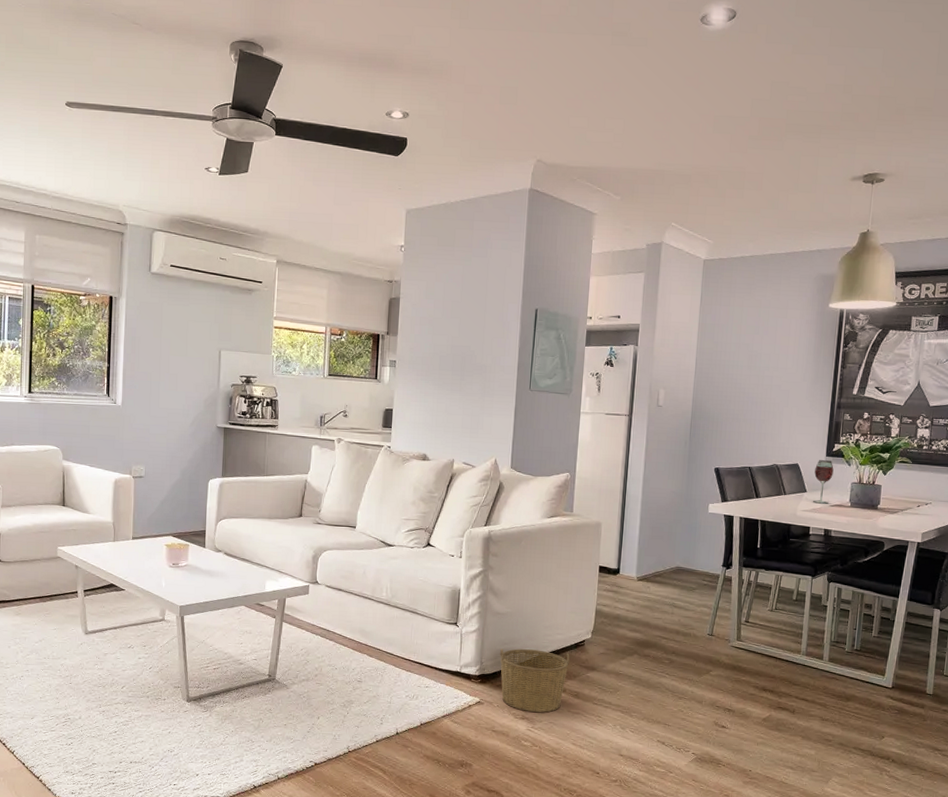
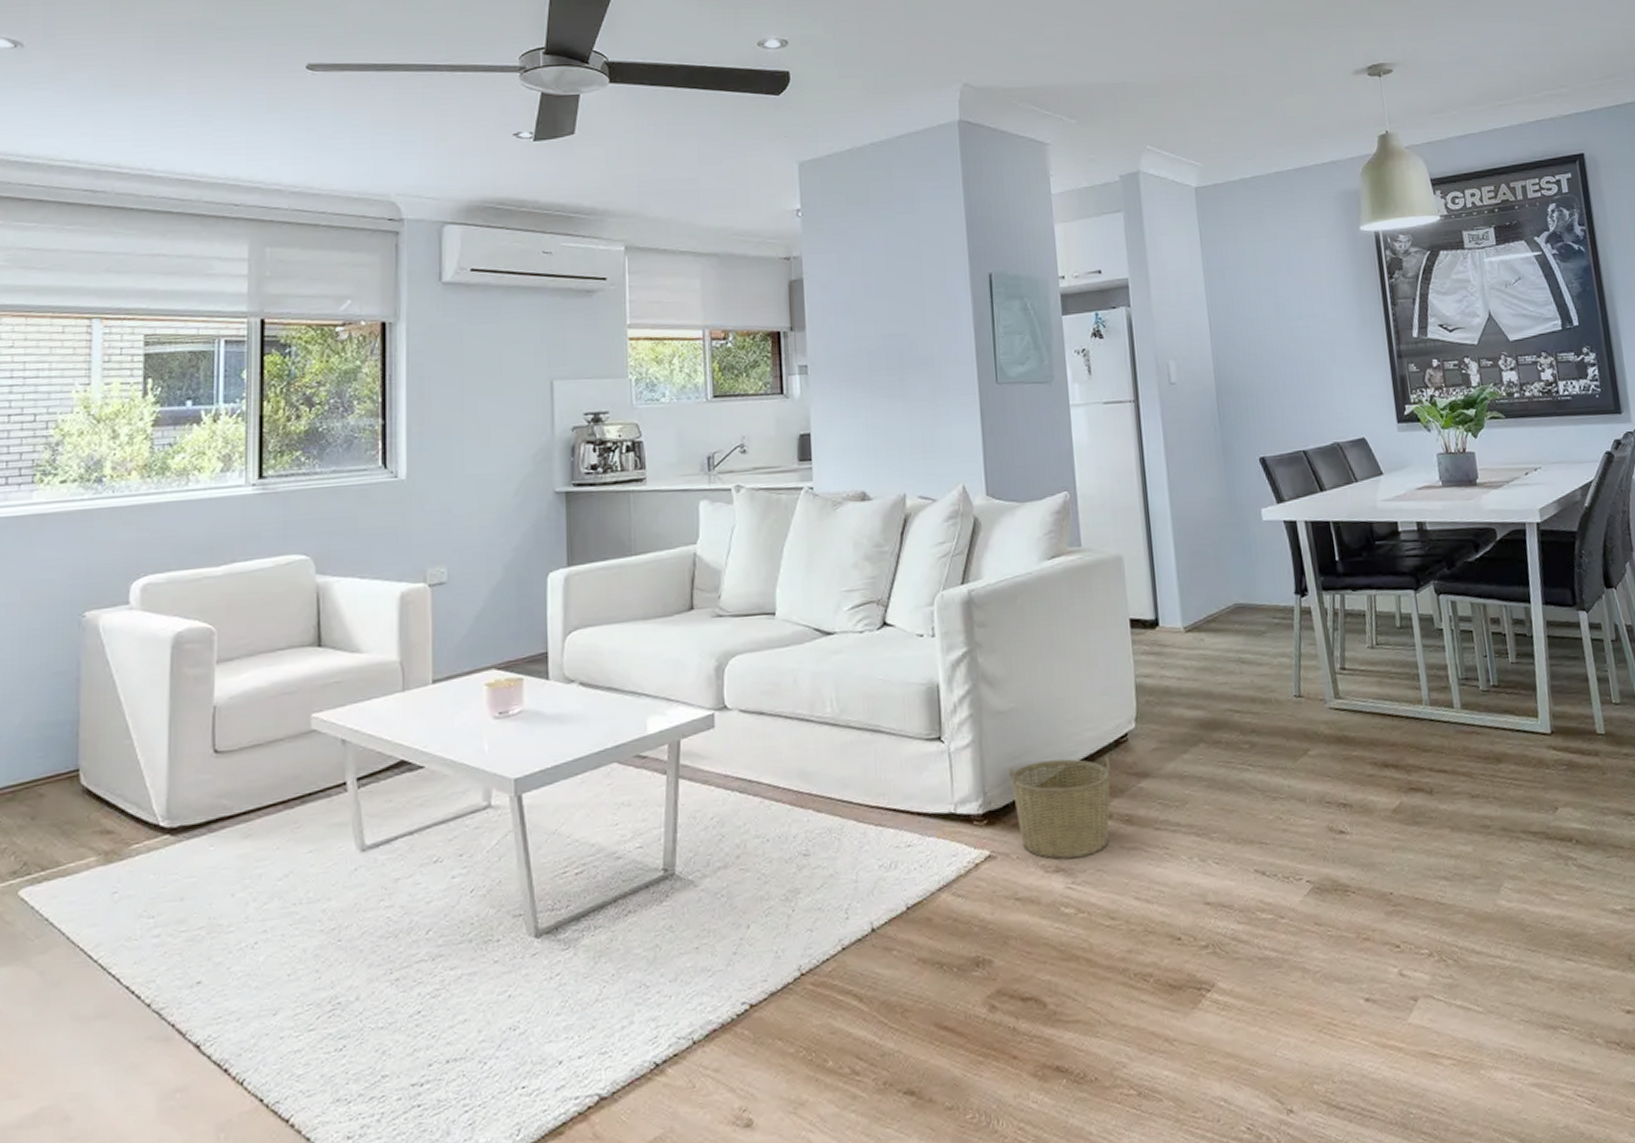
wineglass: present [813,460,834,504] -> none [1387,428,1414,488]

